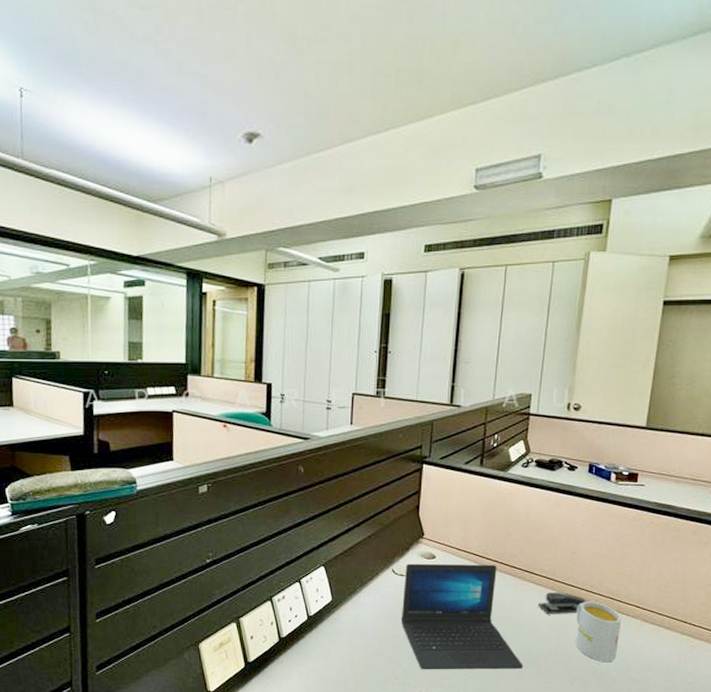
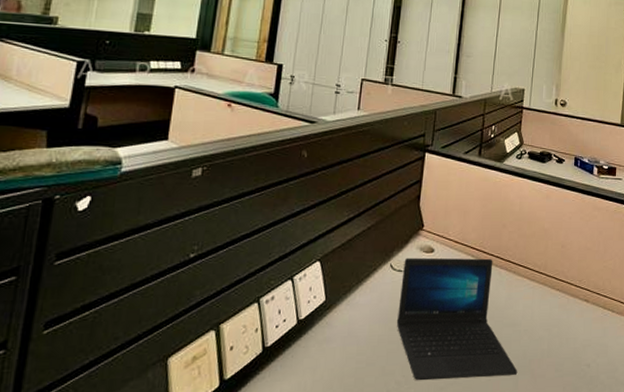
stapler: present [537,592,587,614] -> none [531,288,576,312]
mug: present [576,601,622,663] -> none [566,297,608,364]

